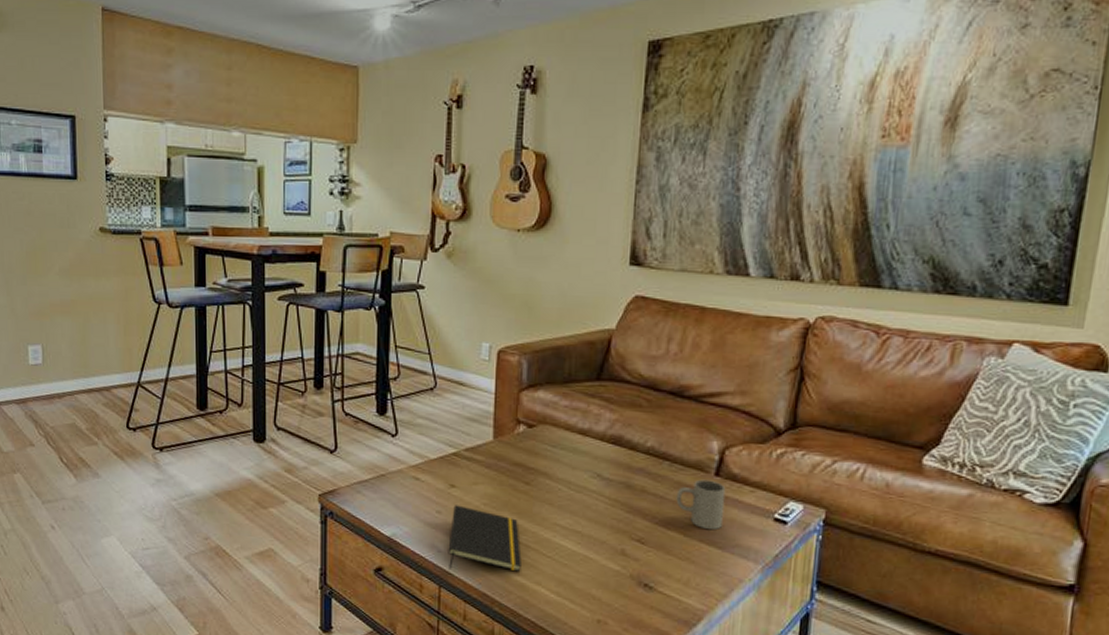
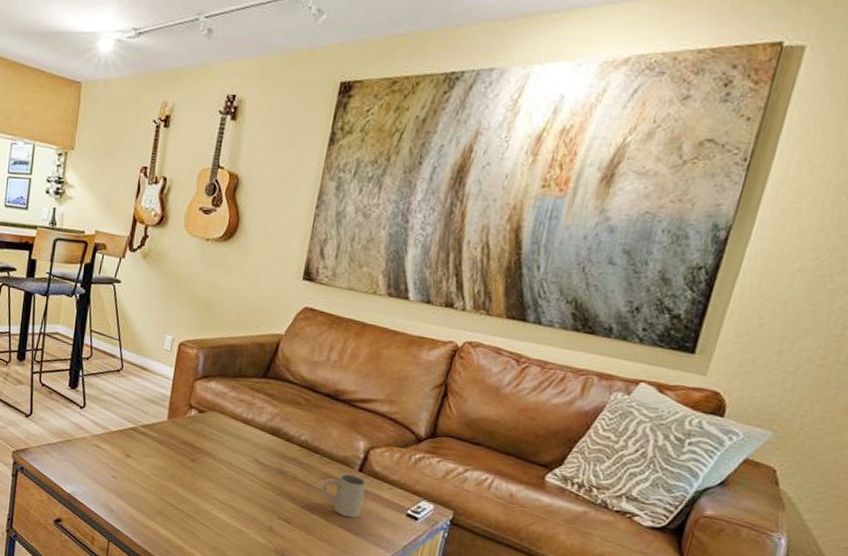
notepad: present [448,505,522,572] -> none [118,472,182,536]

